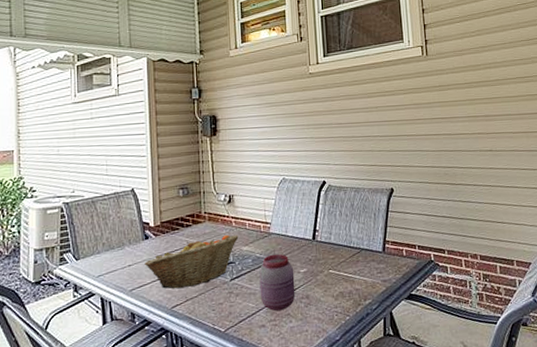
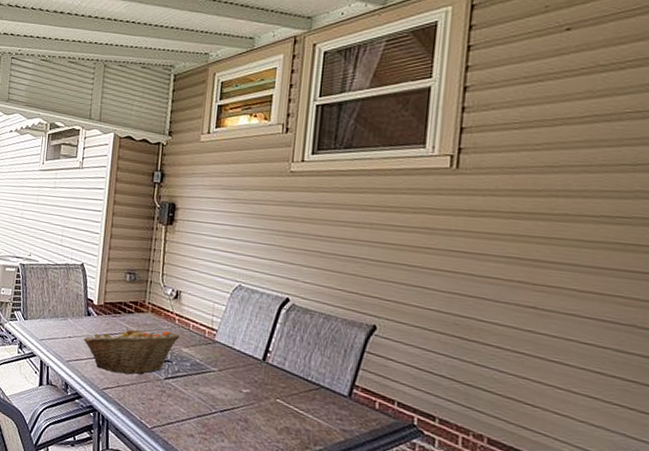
jar: present [259,254,296,311] -> none [193,364,236,426]

